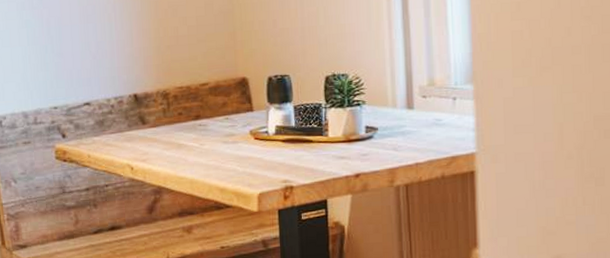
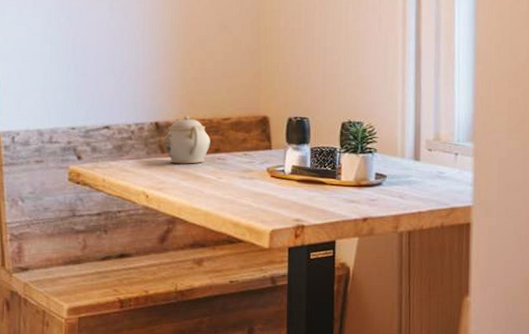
teapot: none [143,84,190,134] -> present [163,115,211,164]

